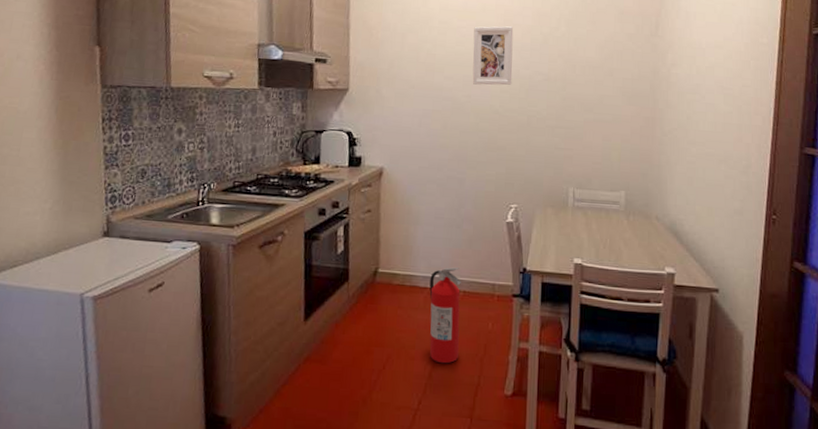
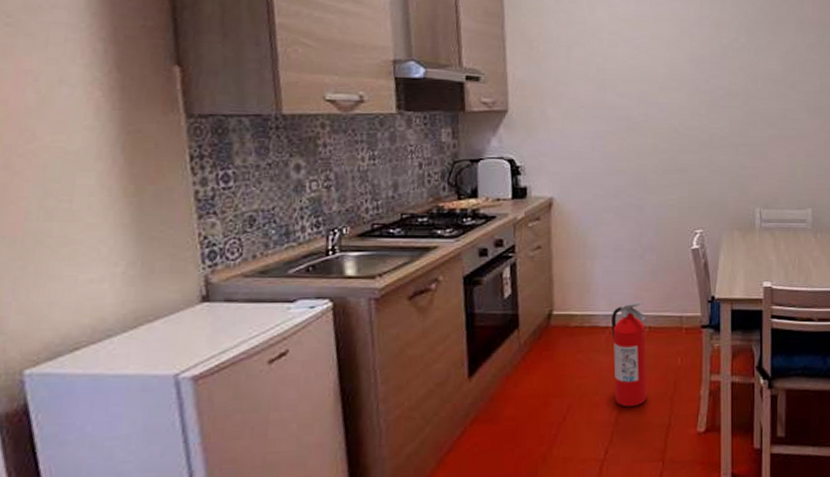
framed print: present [472,26,514,85] -> none [648,37,692,102]

